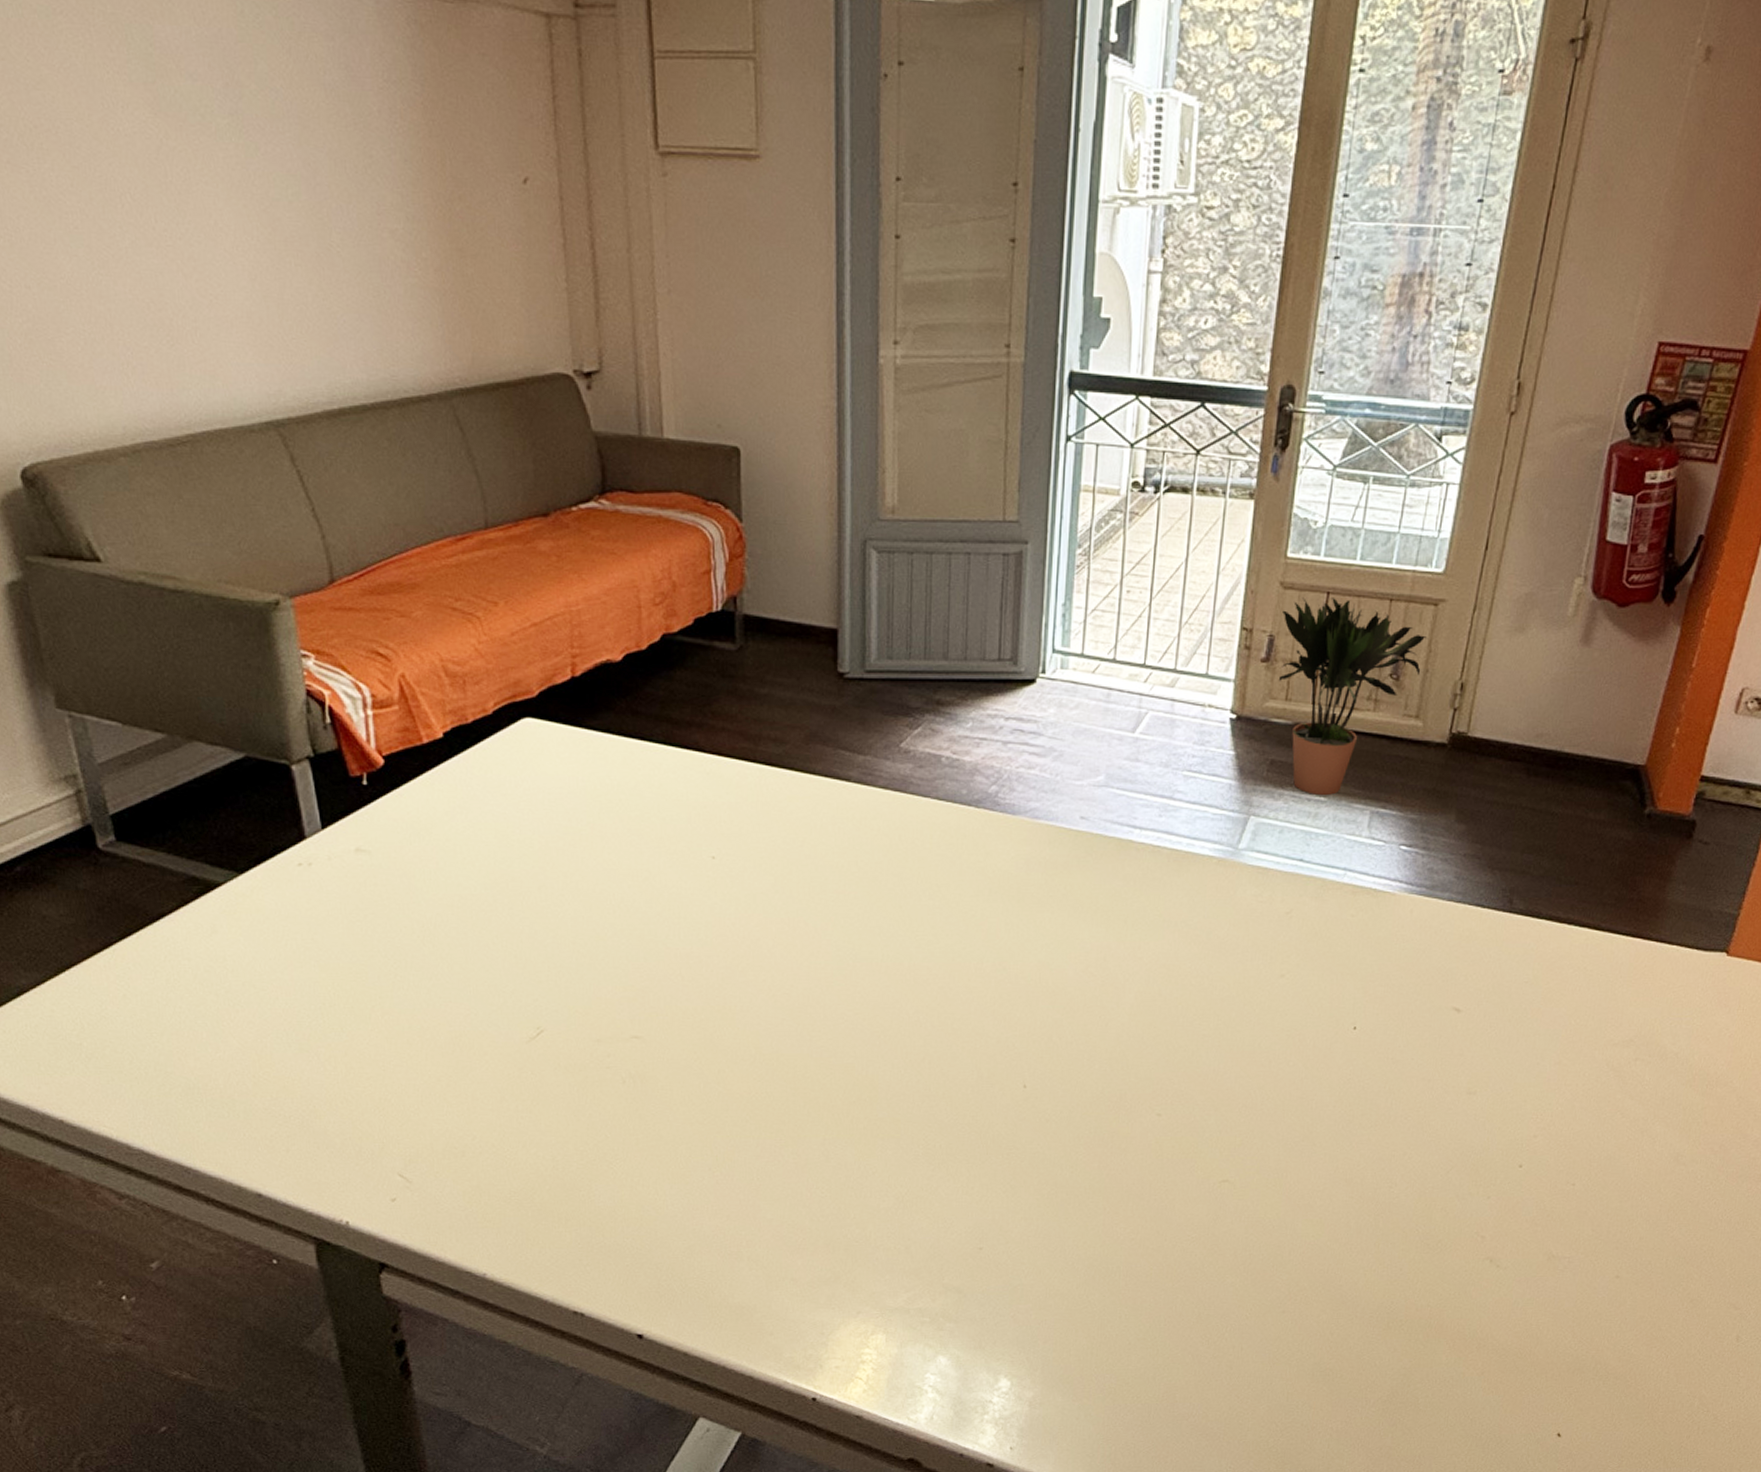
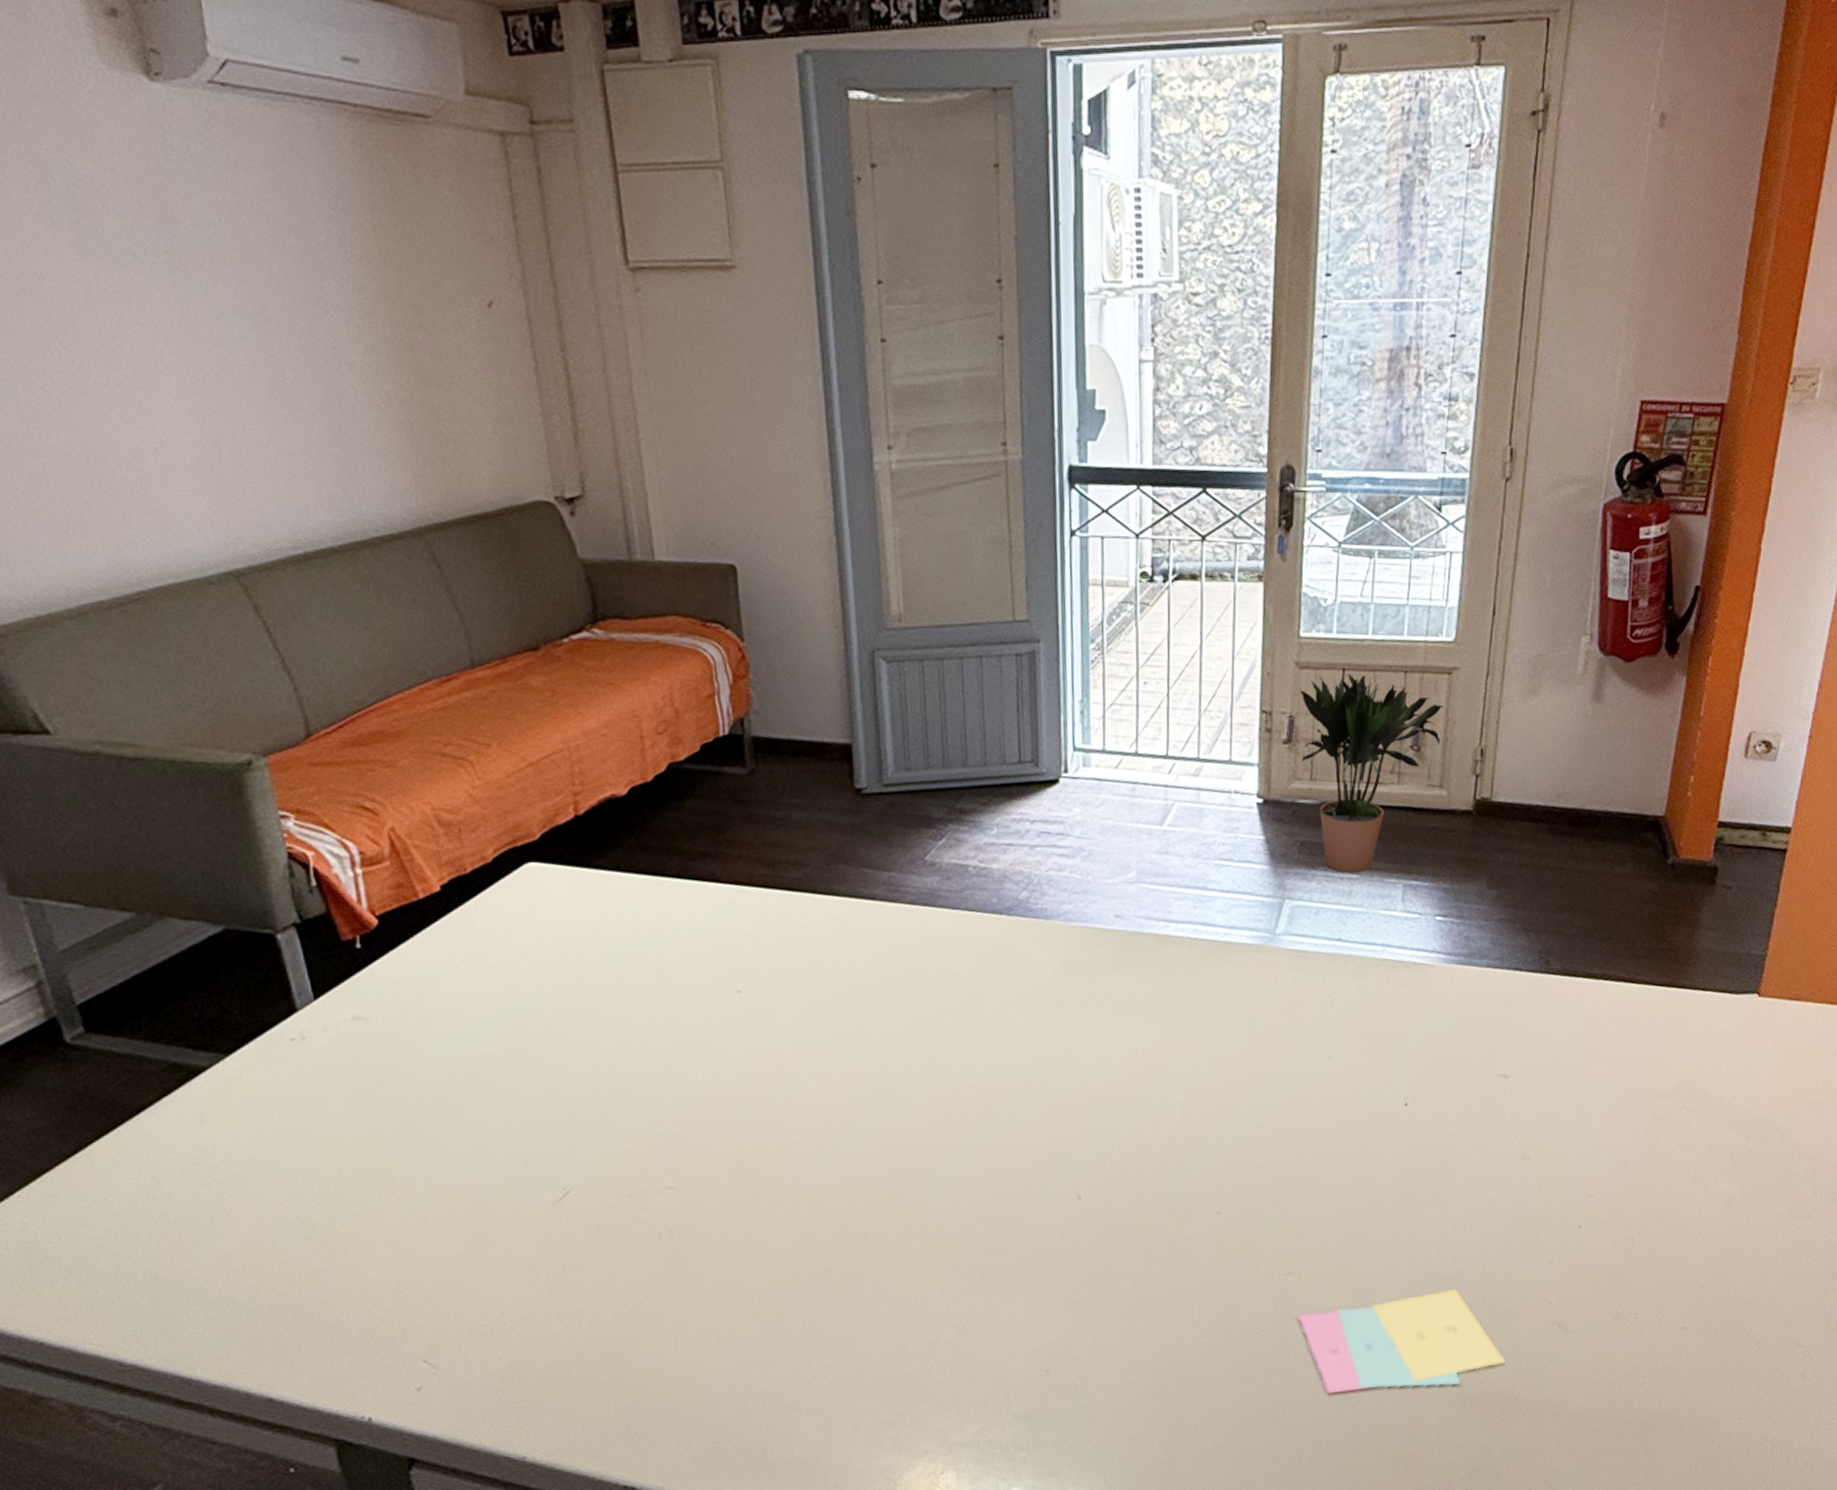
sticky notes: none [1227,1213,1434,1308] -> present [1296,1288,1506,1393]

